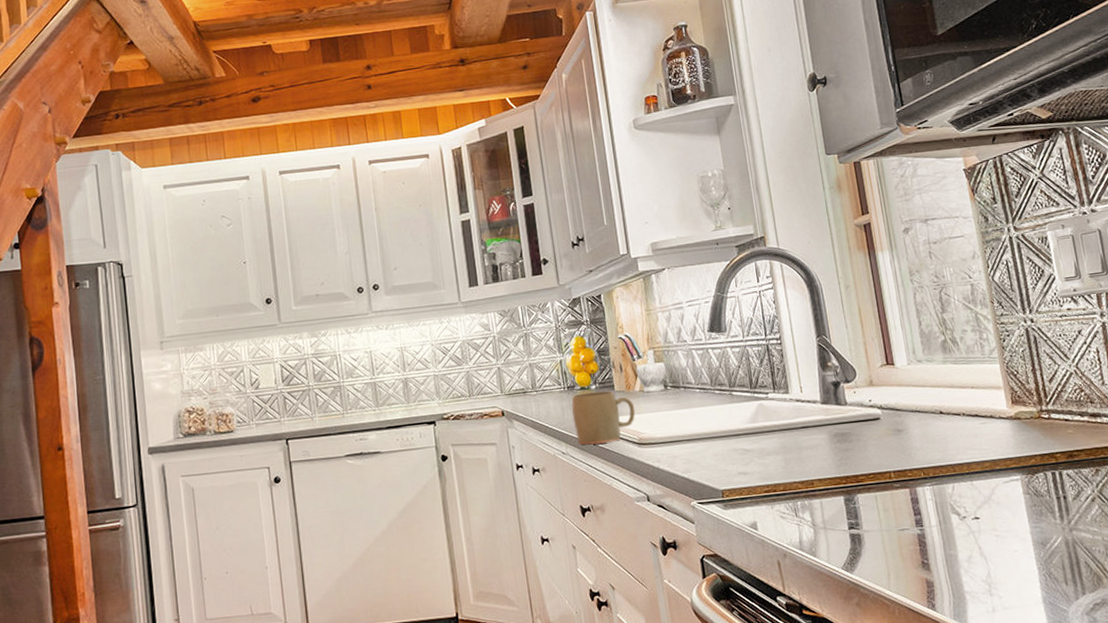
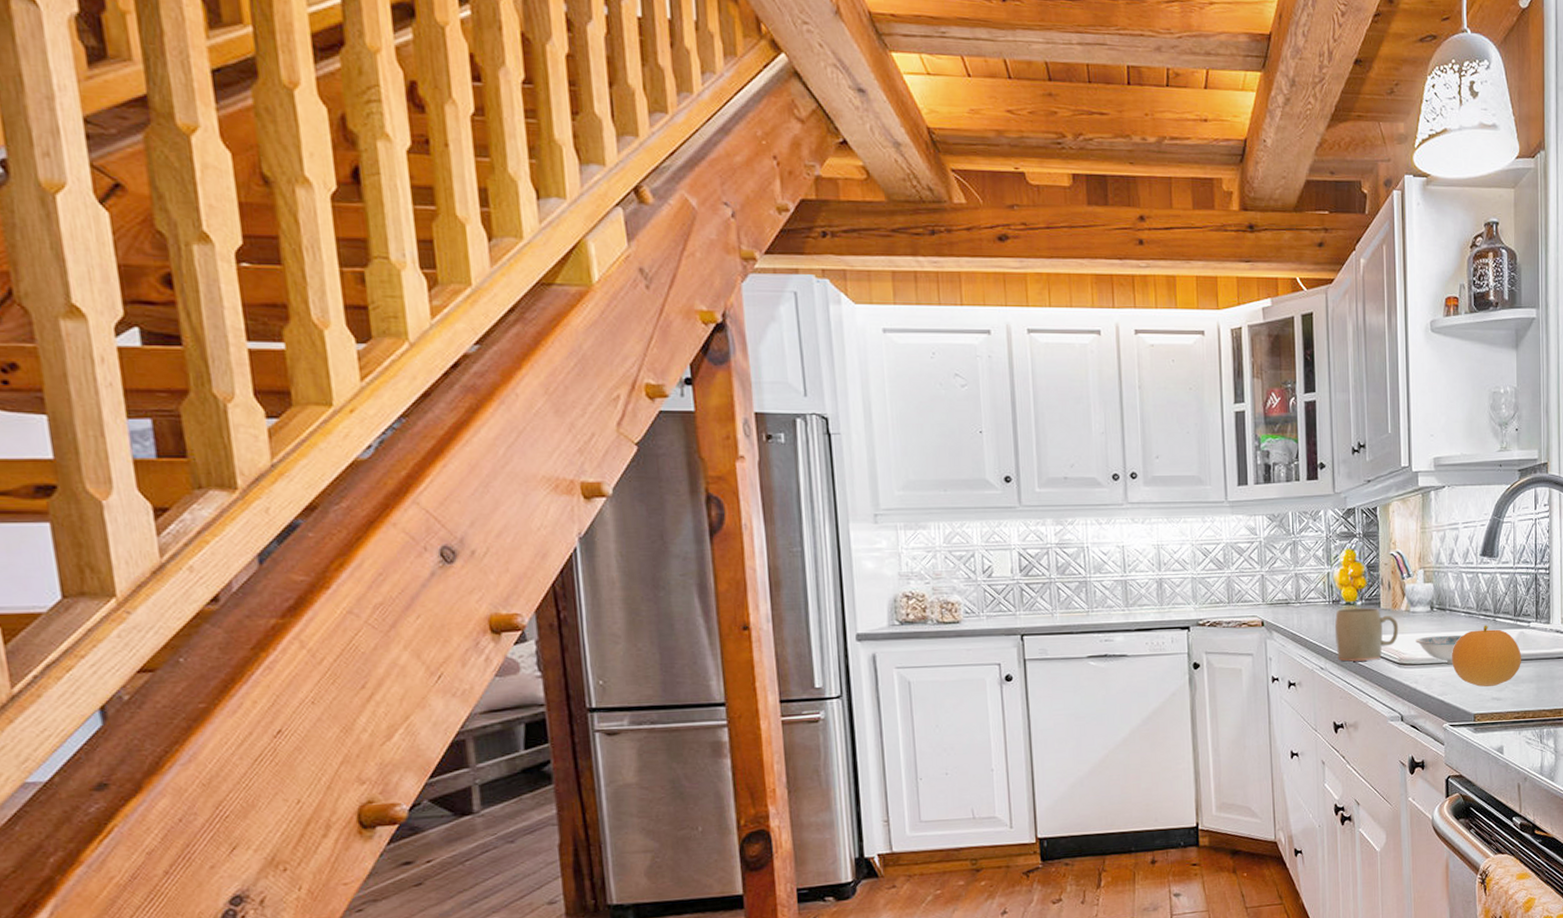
ceramic bowl: none [653,411,701,442] -> present [1416,635,1463,665]
fruit: none [691,399,765,462] -> present [1452,625,1522,687]

